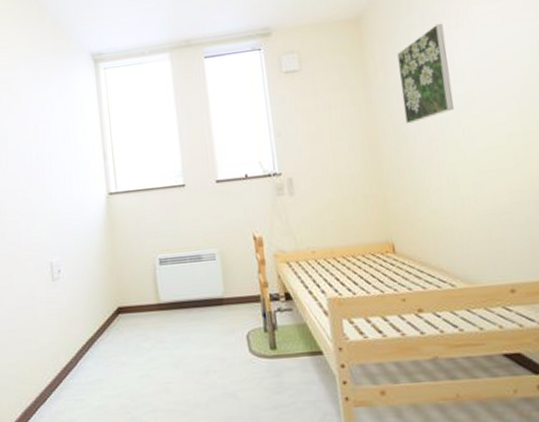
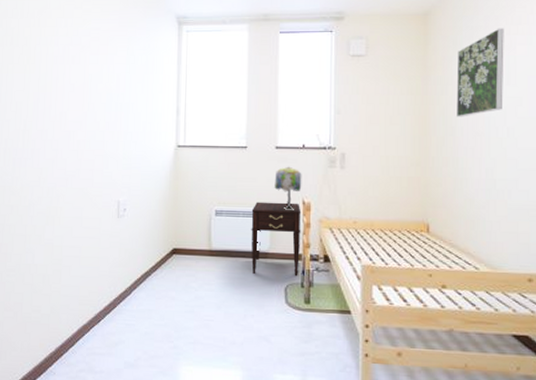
nightstand: none [198,239,259,325] -> present [251,201,302,275]
table lamp: none [219,200,251,249] -> present [274,166,302,210]

